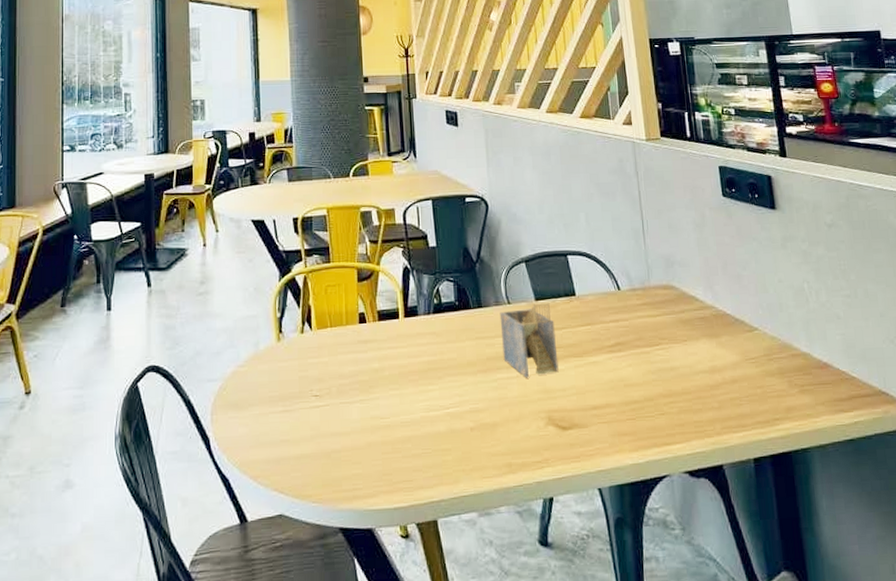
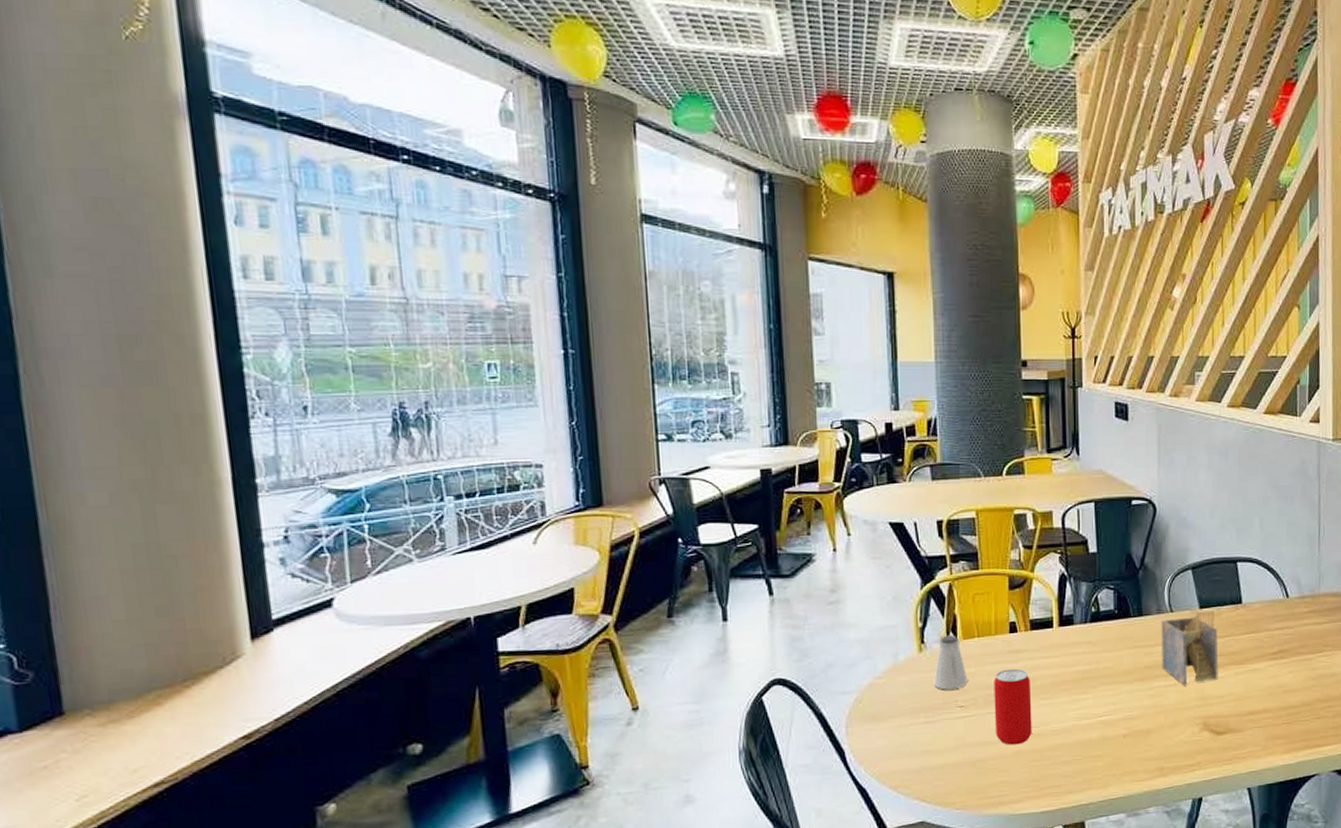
saltshaker: none [291,325,322,379] -> present [933,635,968,690]
beverage can: none [346,358,383,436] -> present [994,668,1032,745]

